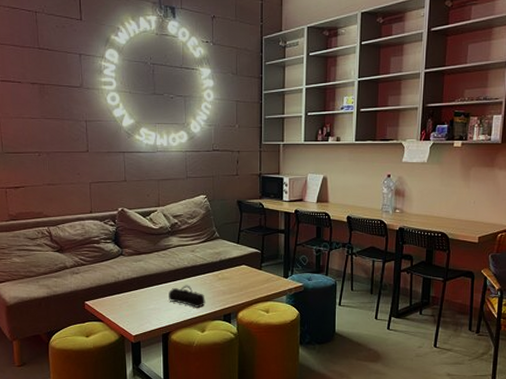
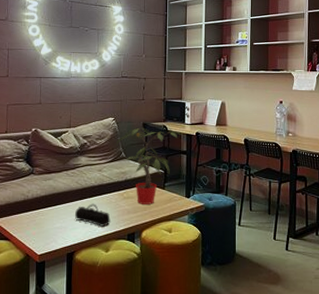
potted plant: none [210,205,283,285] -> present [117,127,185,204]

